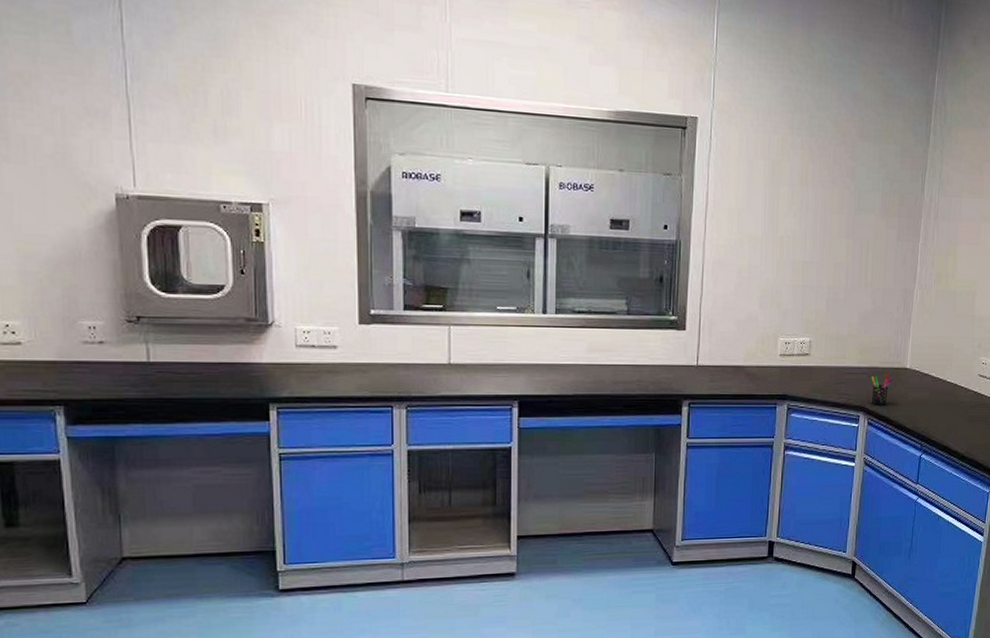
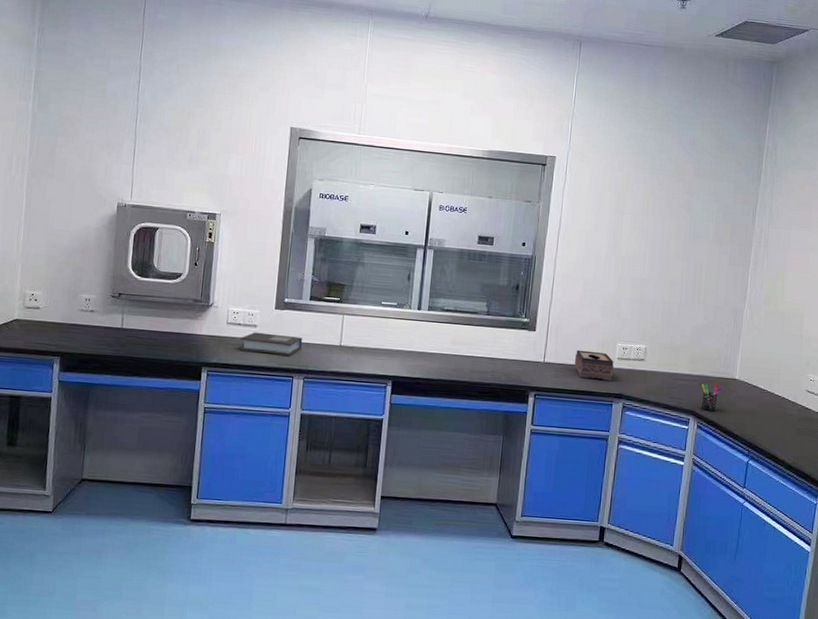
book: none [316,355,399,381] -> present [239,332,302,356]
tissue box: none [731,348,776,381] -> present [574,349,614,381]

